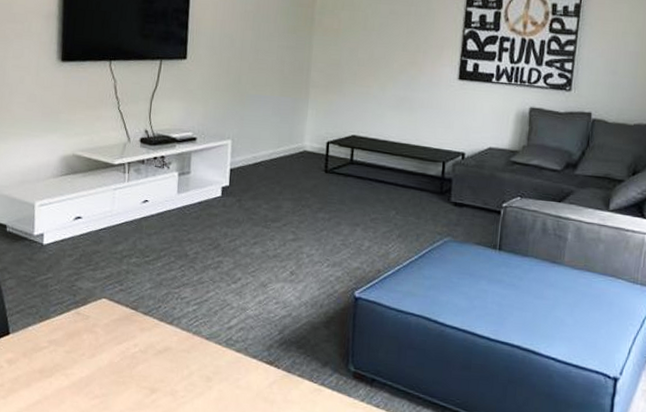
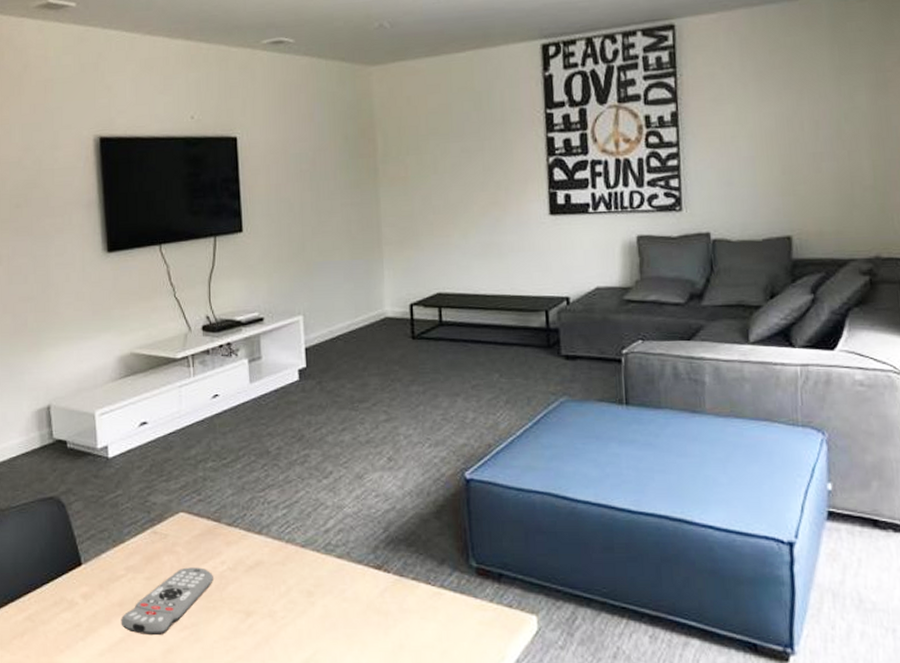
remote control: none [39,346,126,401] -> present [121,567,213,636]

